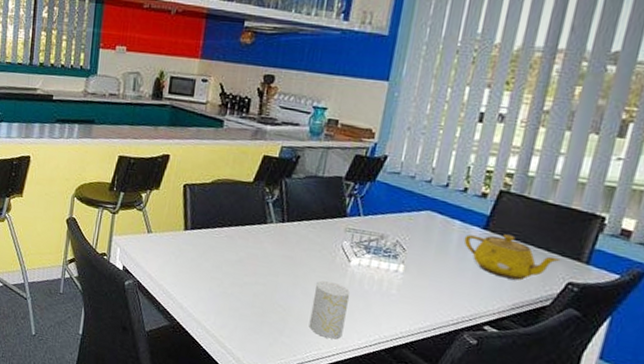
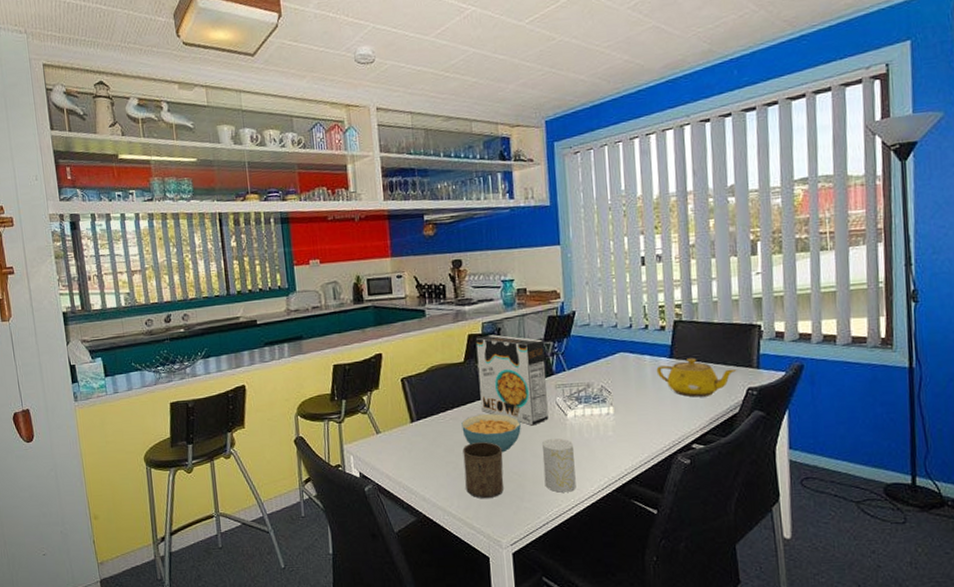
cup: none [226,265,273,324] -> present [462,442,504,498]
cereal bowl: none [235,238,298,283] -> present [461,414,521,453]
cereal box: none [260,160,344,264] -> present [475,334,549,426]

